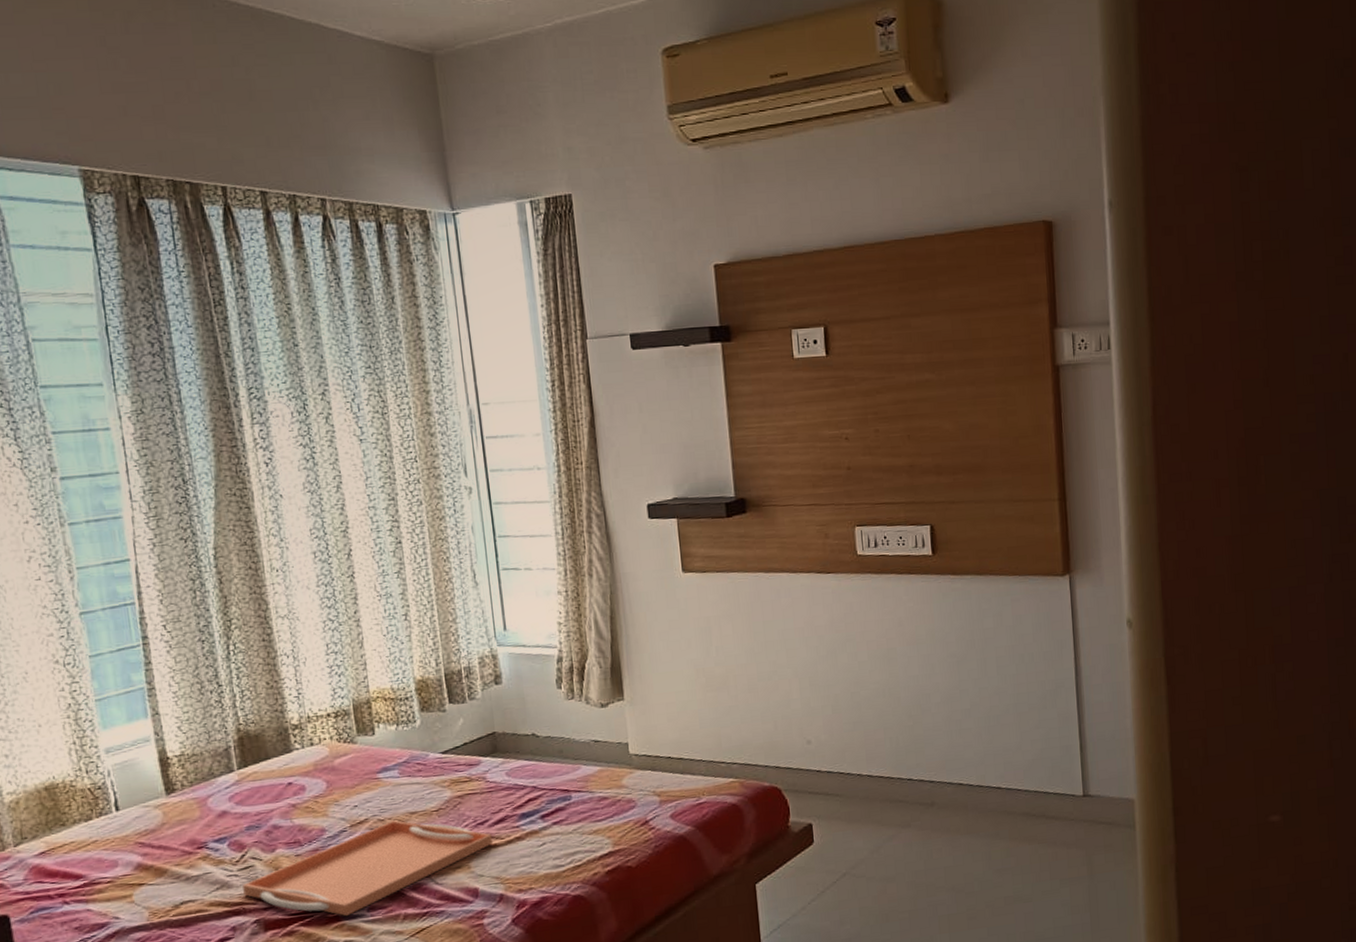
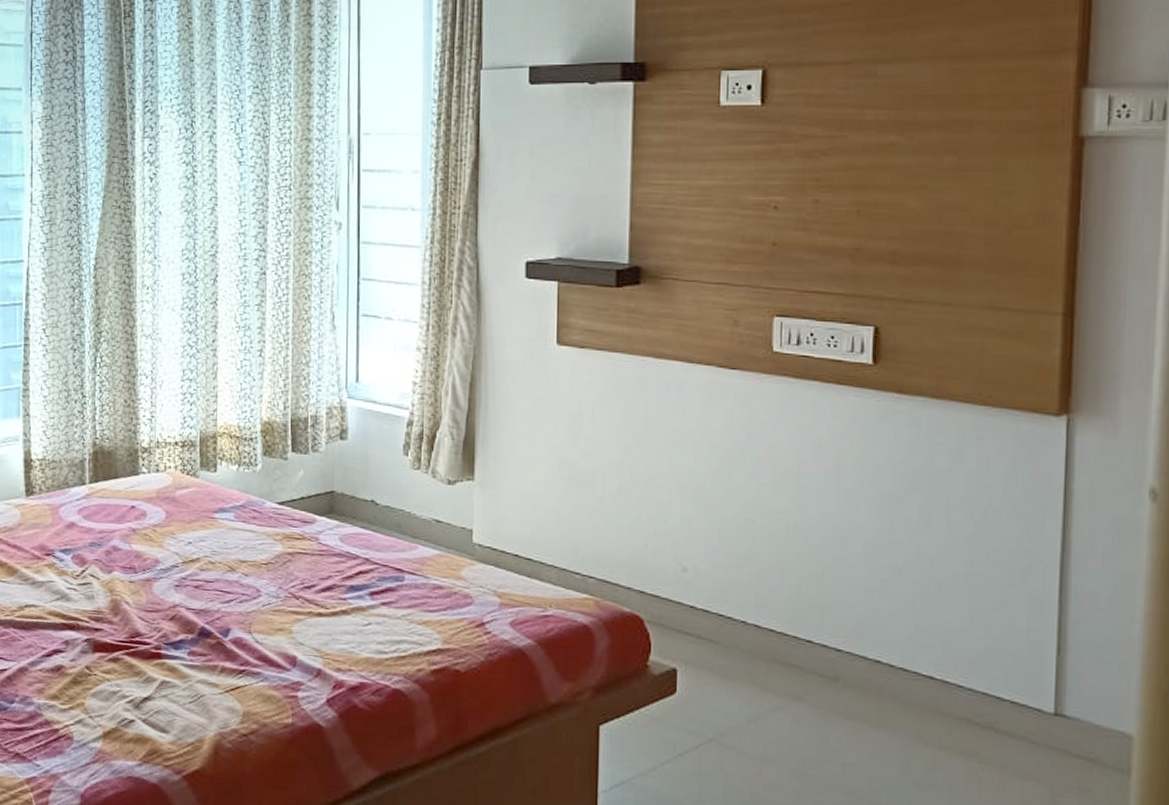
serving tray: present [242,820,492,917] -> none [79,565,317,656]

